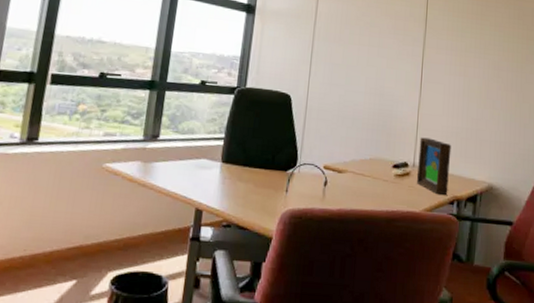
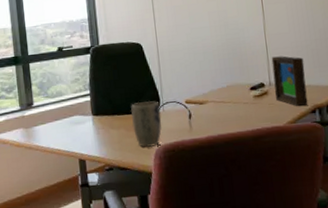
plant pot: none [262,156,297,209] -> present [131,100,162,147]

